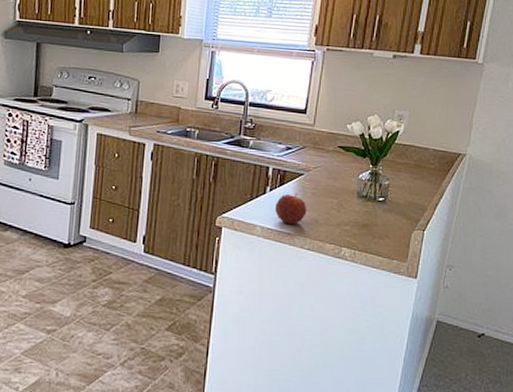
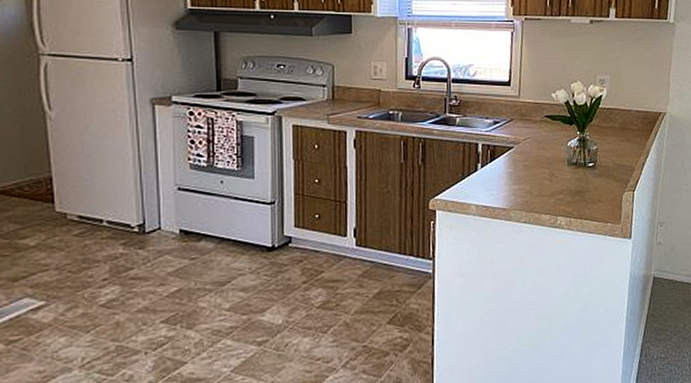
apple: present [275,193,307,225] -> none [488,167,520,200]

